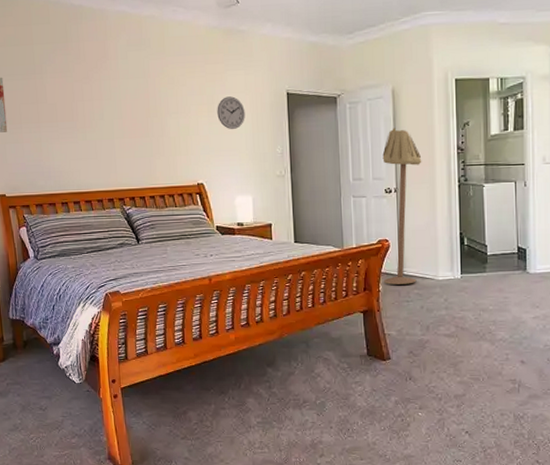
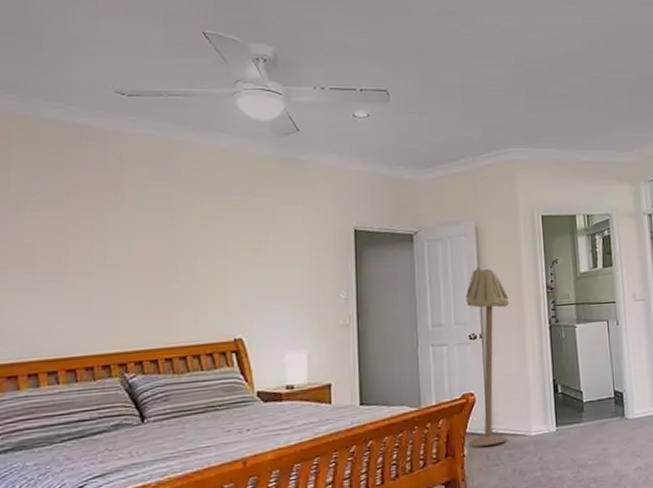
wall clock: present [217,96,245,129] -> none [266,234,302,272]

